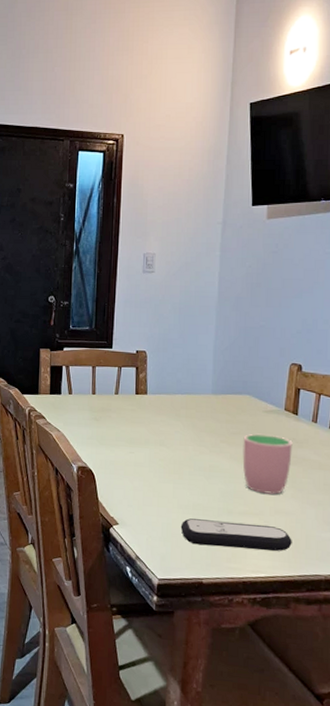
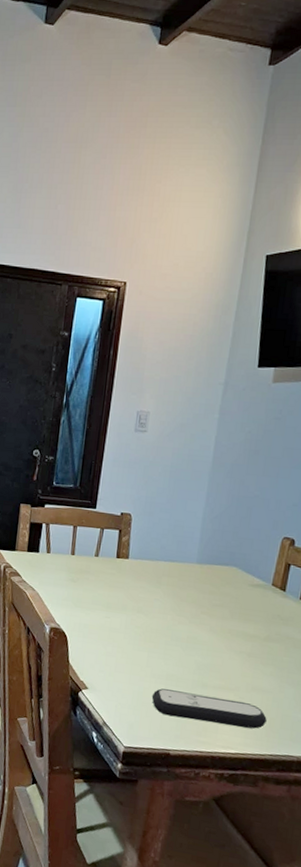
cup: present [242,434,293,494] -> none [222,607,277,671]

